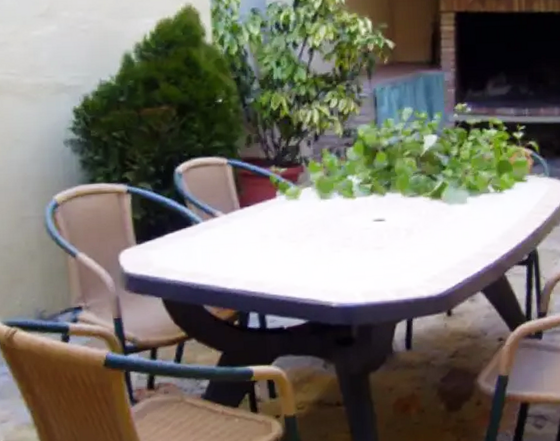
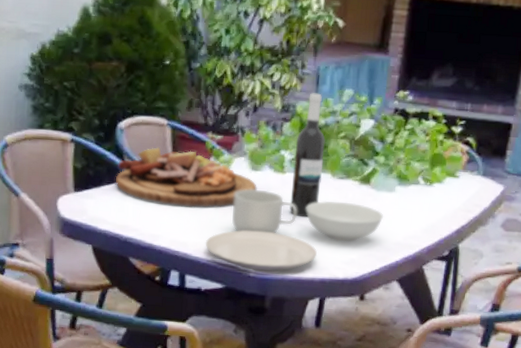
food platter: none [179,187,330,246] -> present [116,147,258,208]
plate: none [282,259,399,301] -> present [205,230,318,272]
cup: none [305,217,374,263] -> present [232,189,298,234]
wine bottle: none [362,115,393,239] -> present [289,93,326,217]
bowl: none [381,219,460,260] -> present [306,200,384,242]

